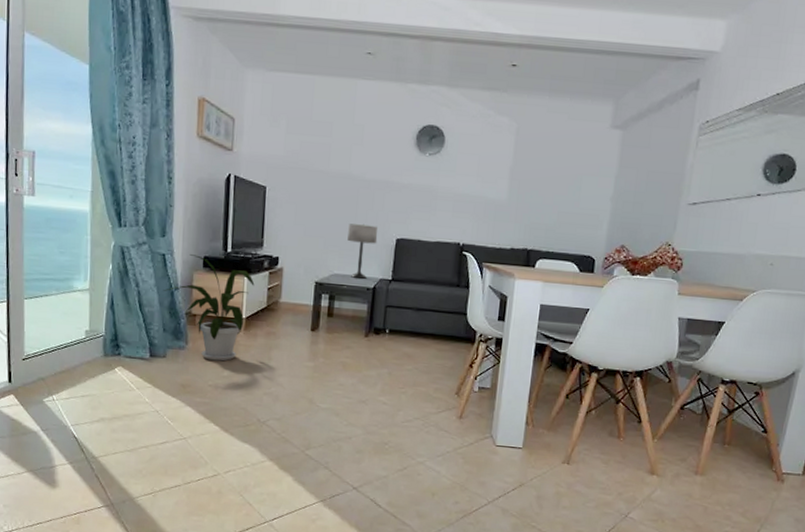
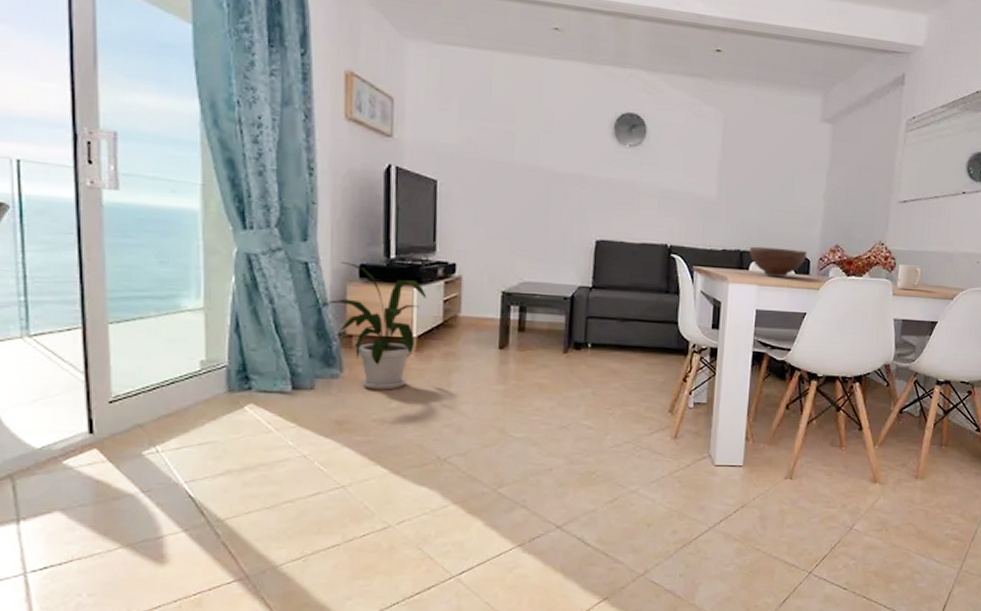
table lamp: present [347,223,378,279] -> none [539,223,575,287]
bowl: none [536,245,593,275] -> present [749,246,808,278]
mug: none [682,265,713,291] -> present [896,264,924,291]

